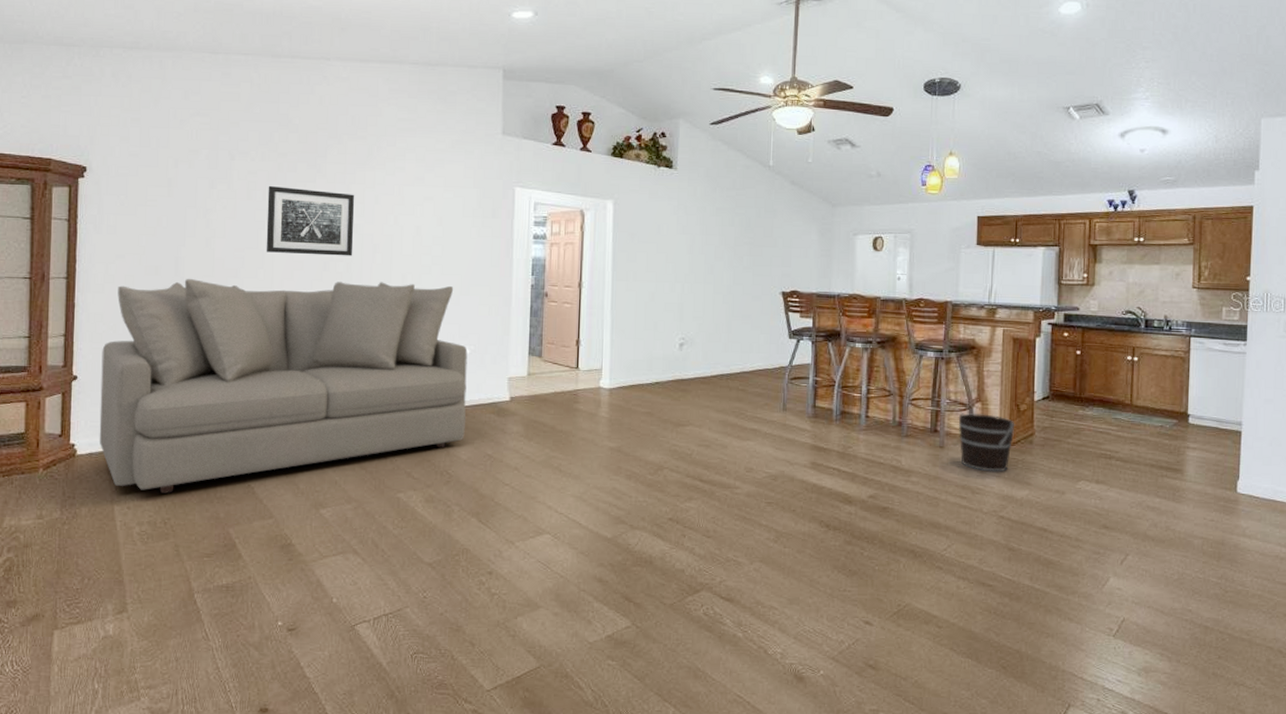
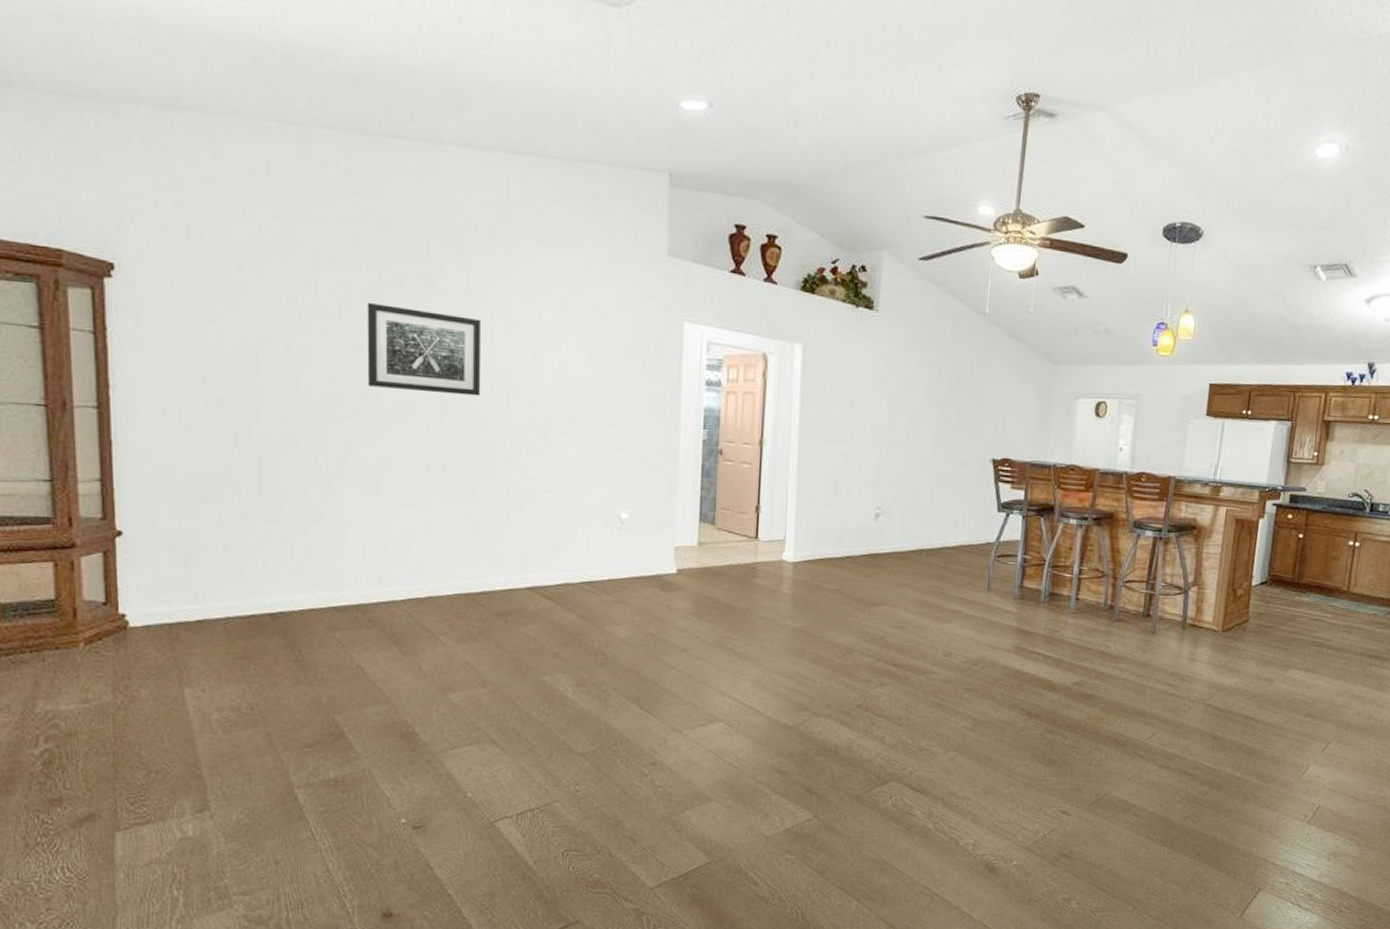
sofa: present [99,278,468,493] -> none [154,414,626,674]
bucket: present [958,412,1017,472] -> none [1172,596,1232,659]

